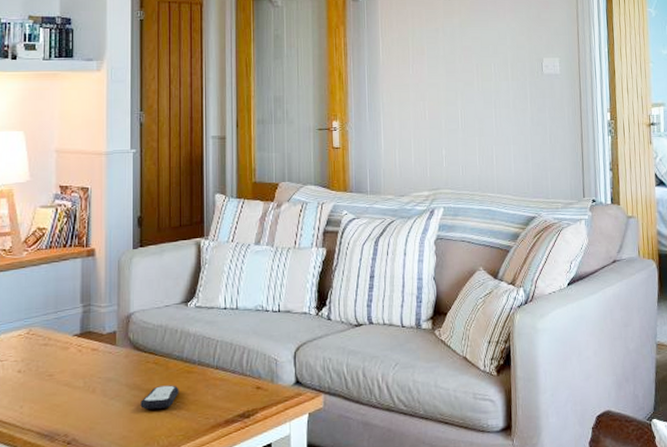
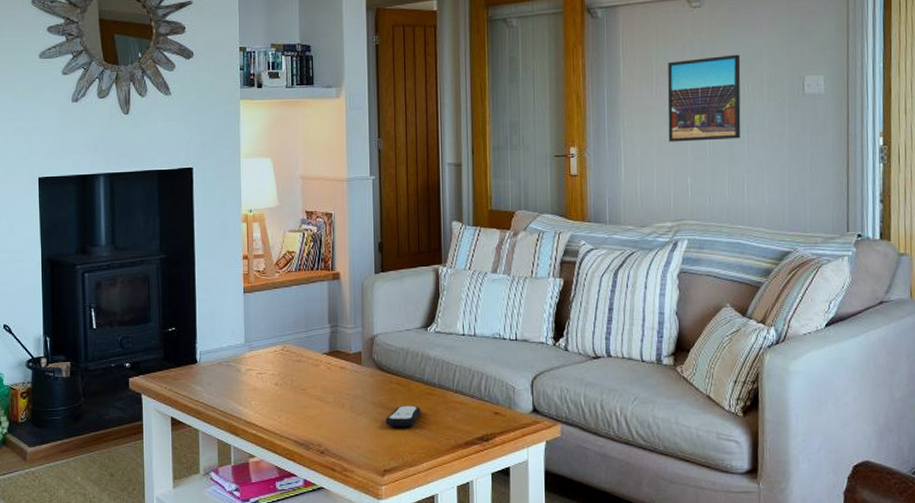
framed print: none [423,37,489,116] -> present [667,54,741,142]

